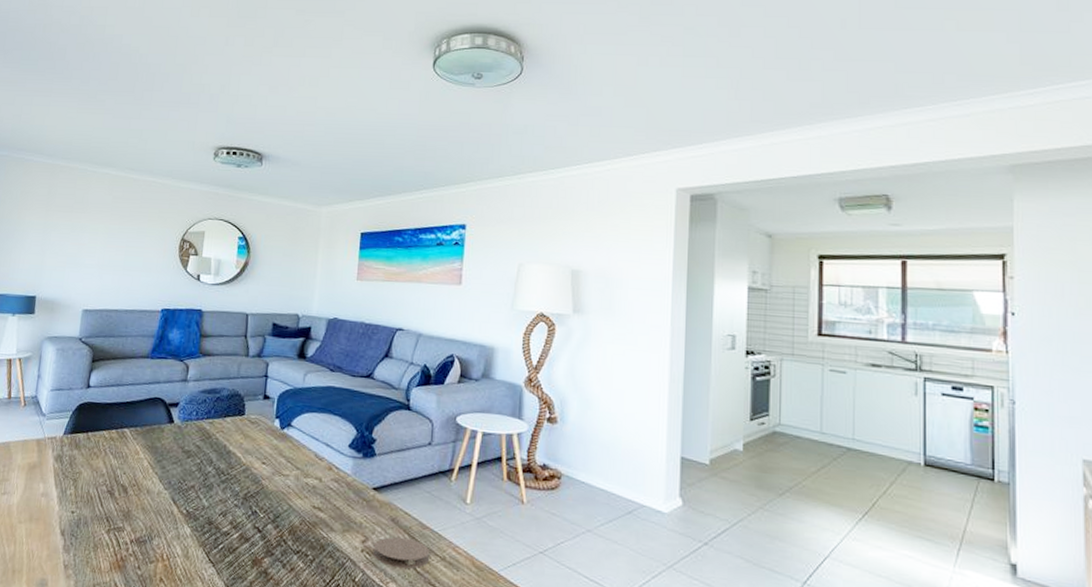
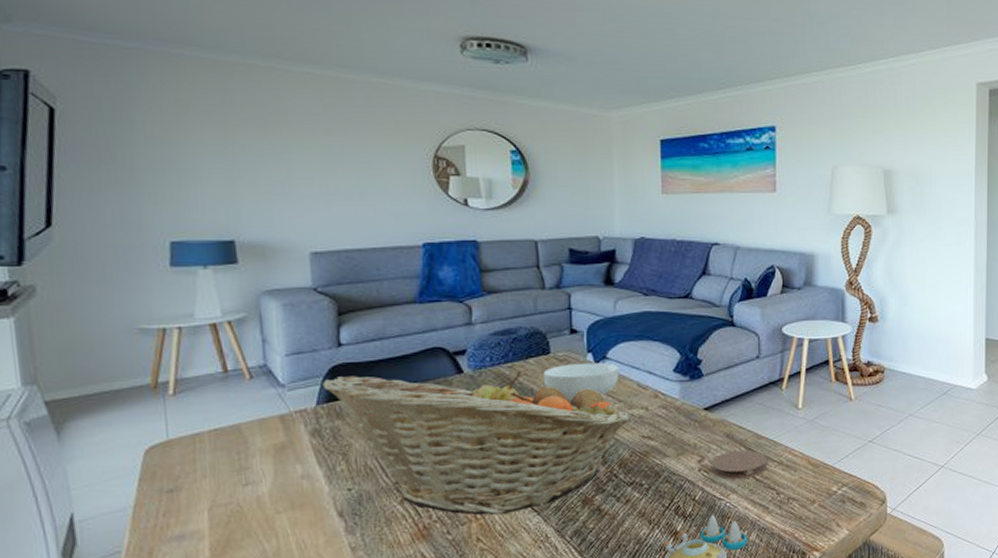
fruit basket: none [71,413,305,561] -> present [322,371,630,516]
cereal bowl: none [235,426,301,462] -> present [543,362,620,401]

